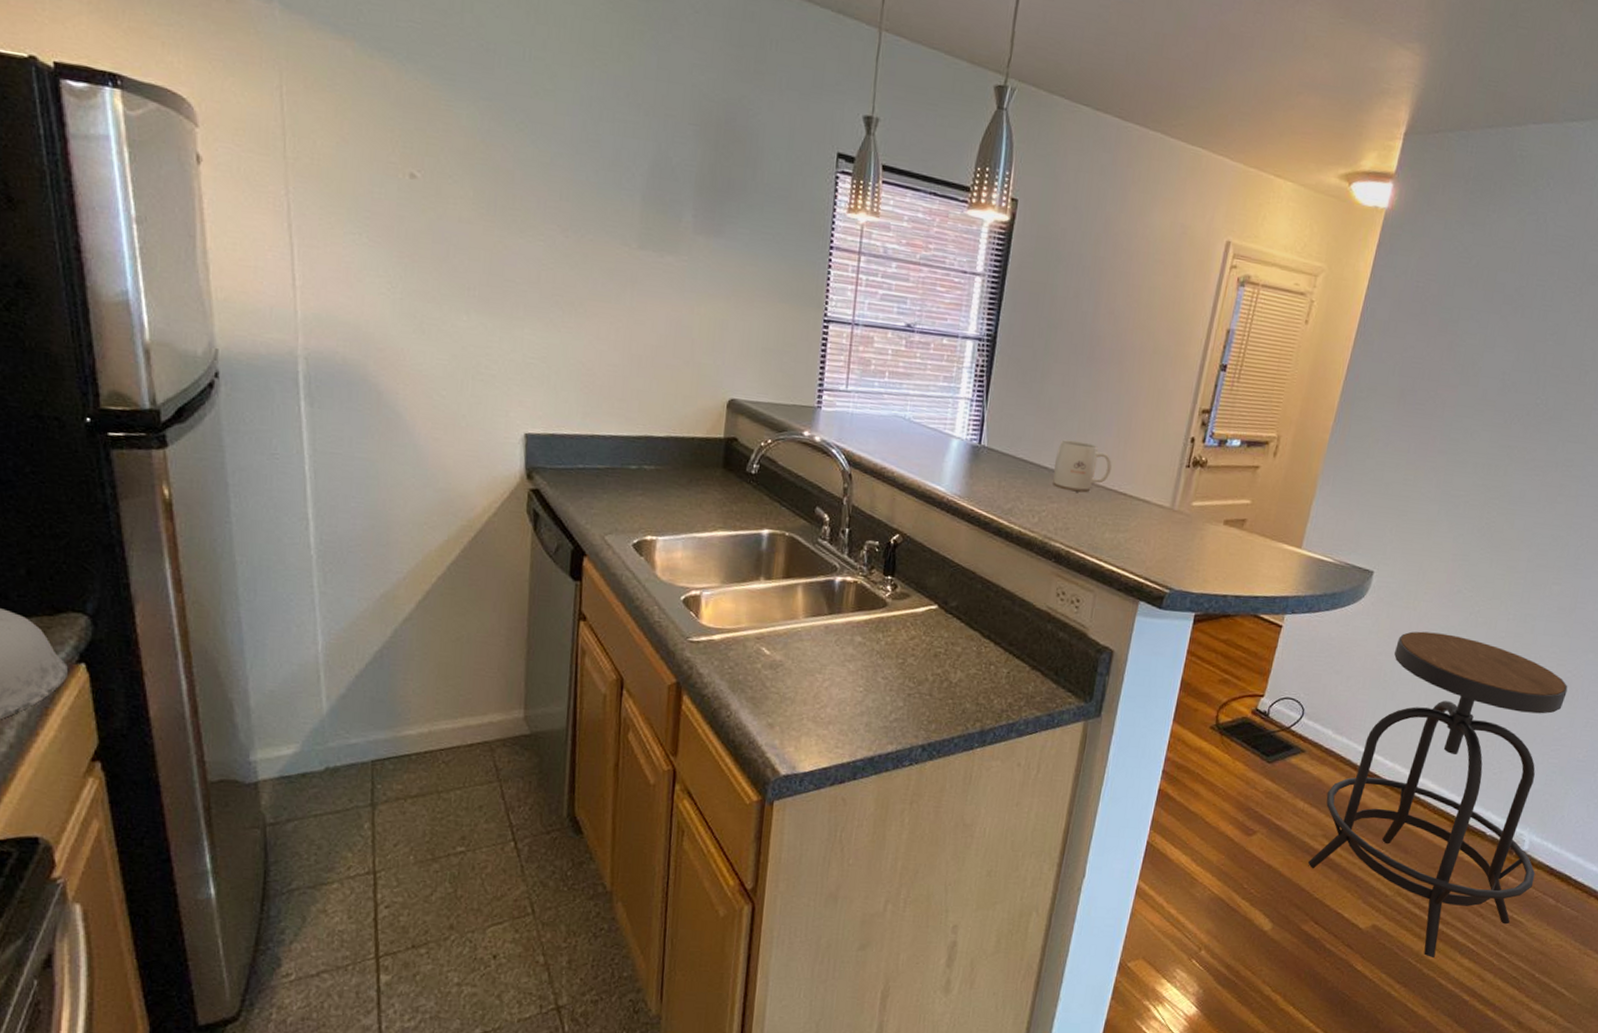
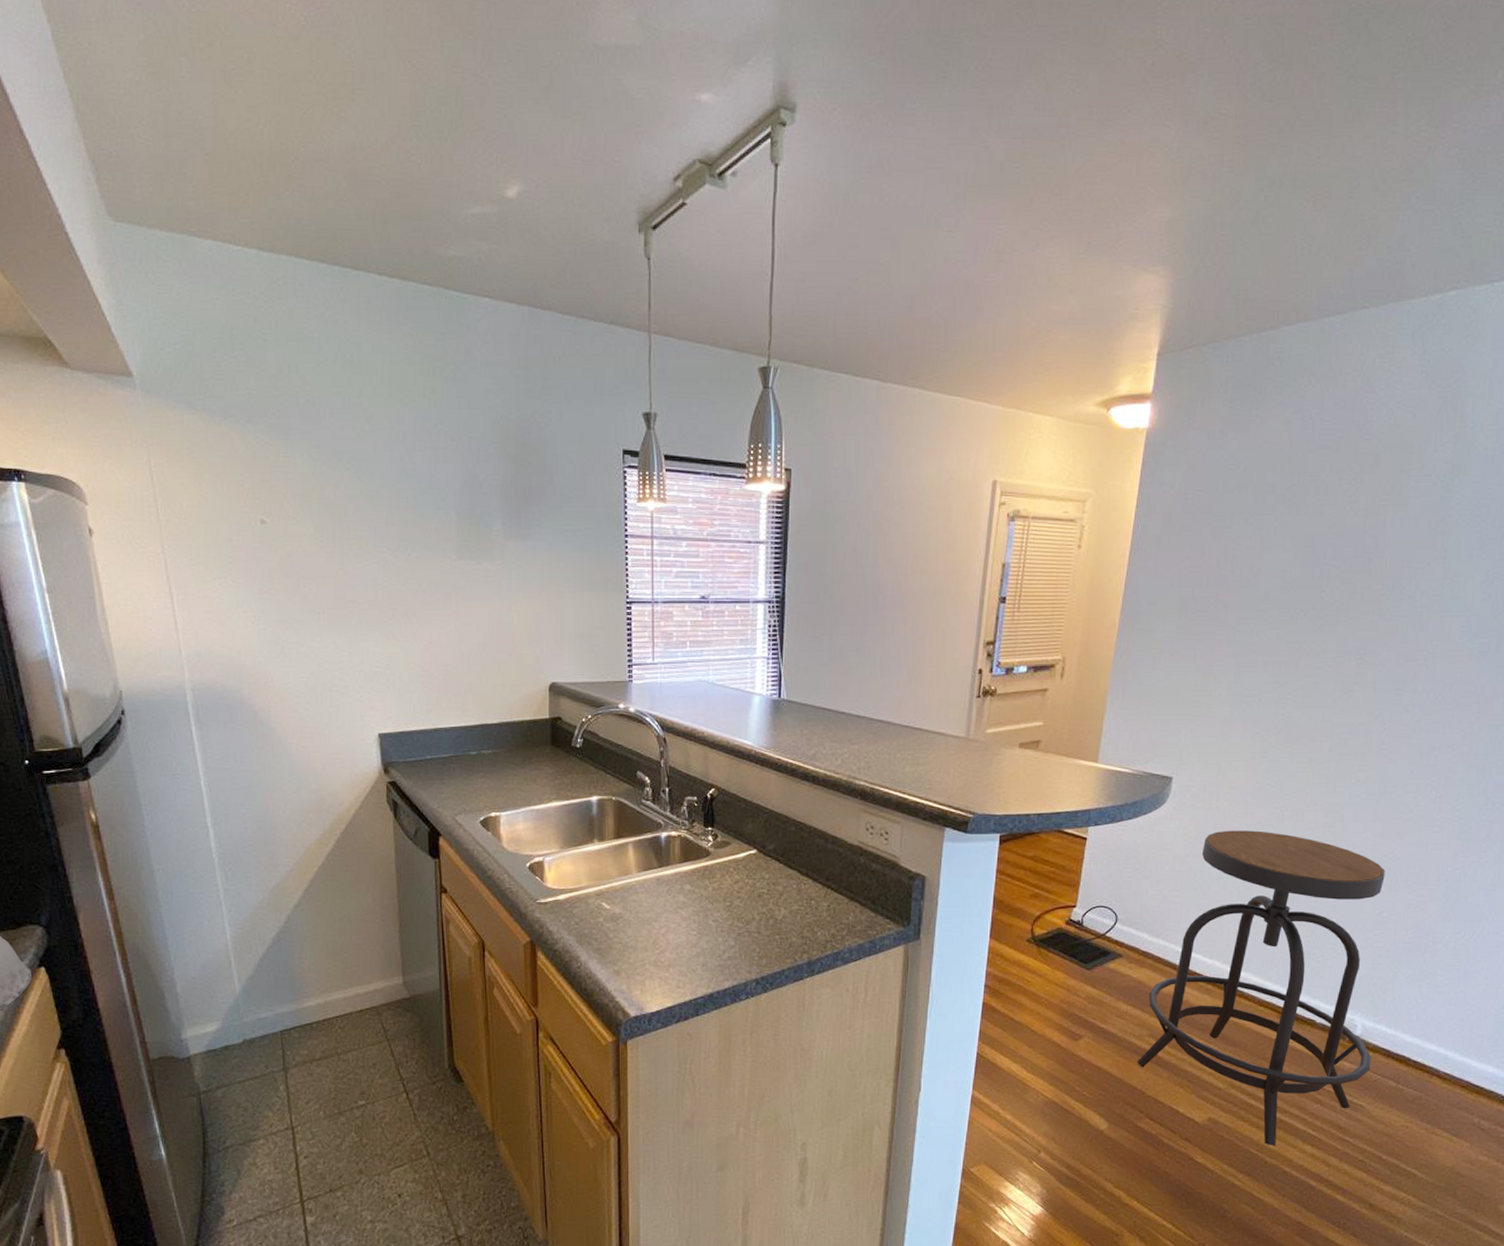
mug: present [1053,439,1112,493] -> none [850,685,905,732]

